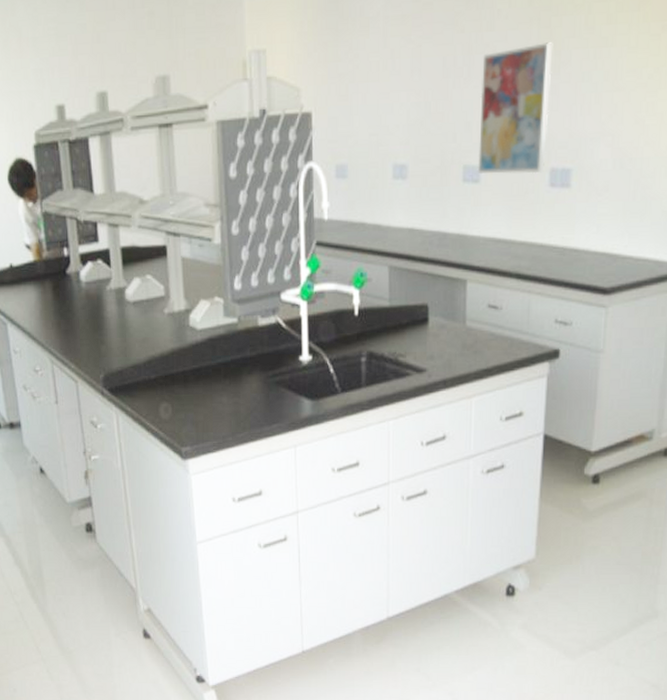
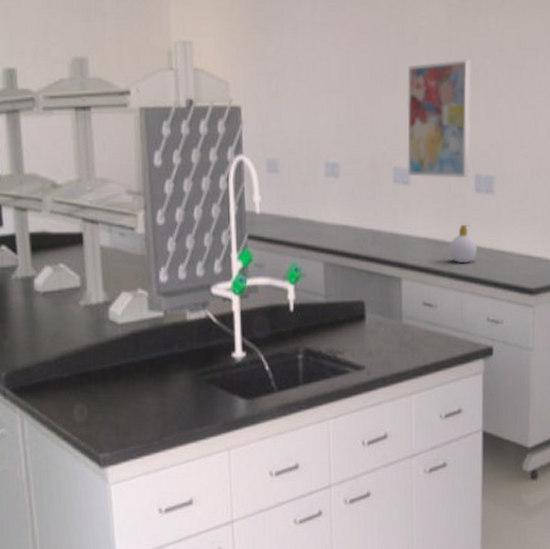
soap bottle: none [517,222,549,264] -> present [448,224,478,264]

